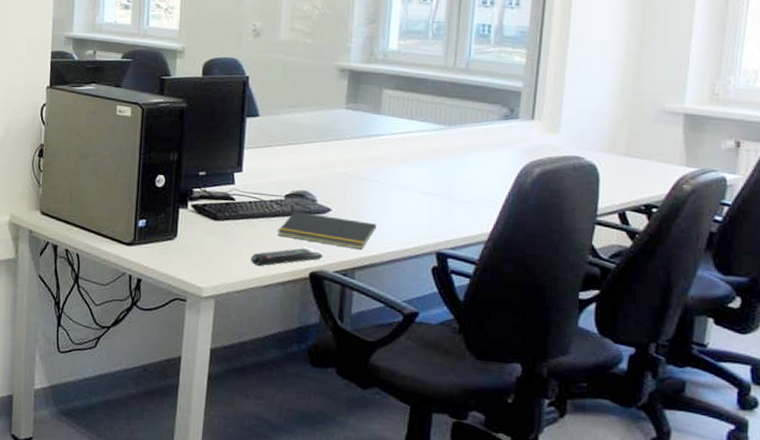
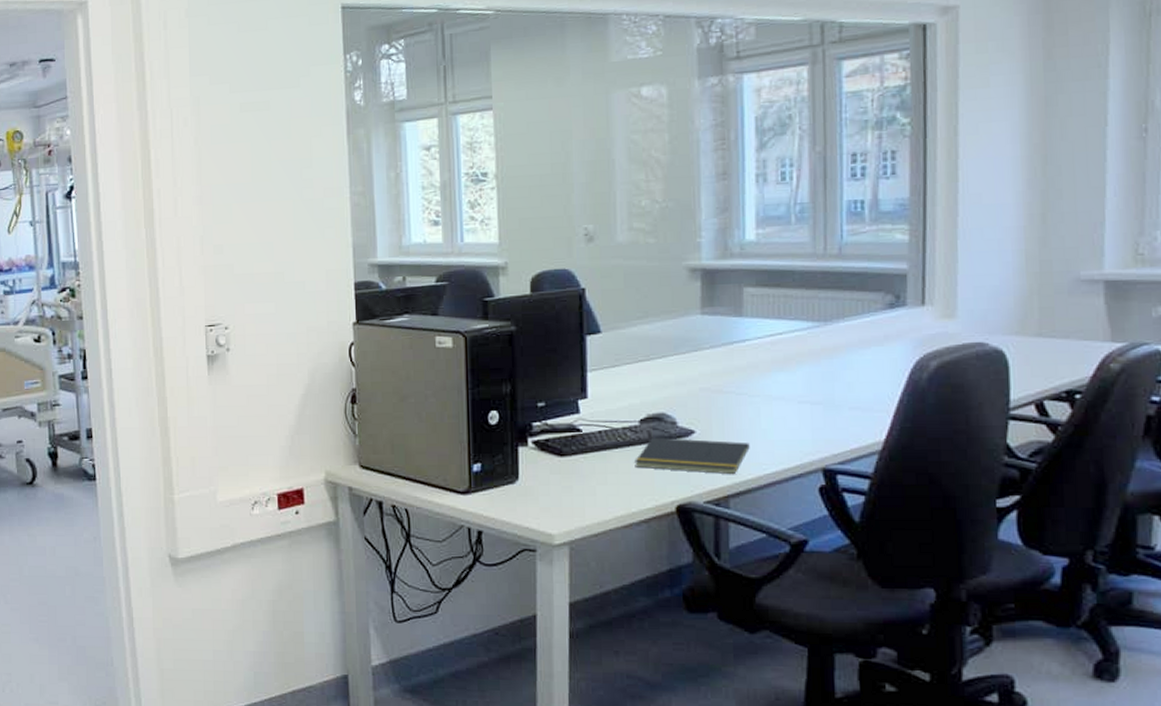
remote control: present [250,248,323,267] -> none [605,478,691,505]

